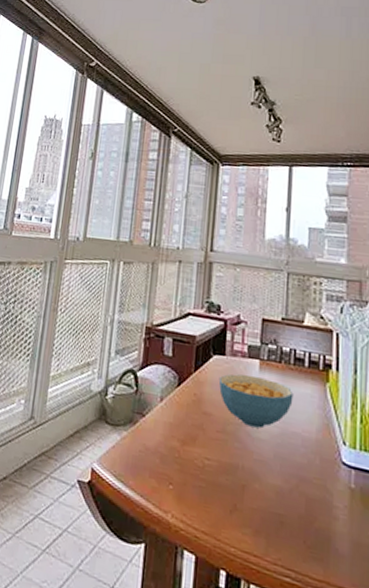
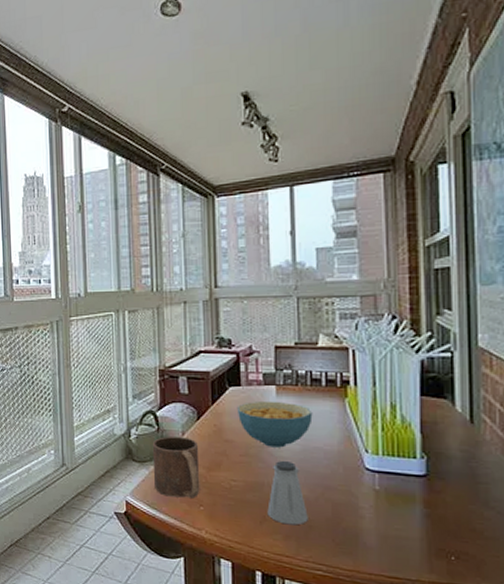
mug: none [124,400,176,475] -> present [152,436,200,498]
saltshaker: none [239,442,281,519] -> present [267,460,308,525]

